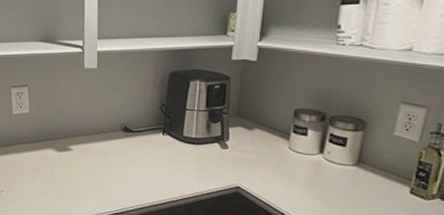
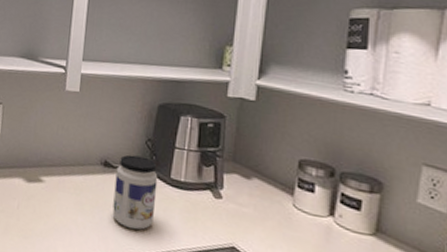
jar: none [134,119,172,181] -> present [112,154,158,230]

